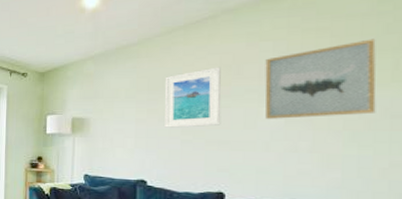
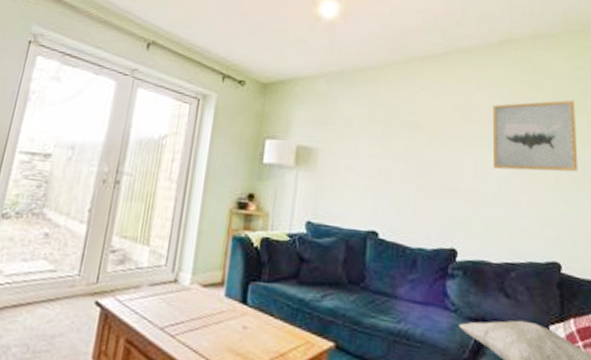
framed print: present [164,67,221,128] -> none [400,106,455,171]

